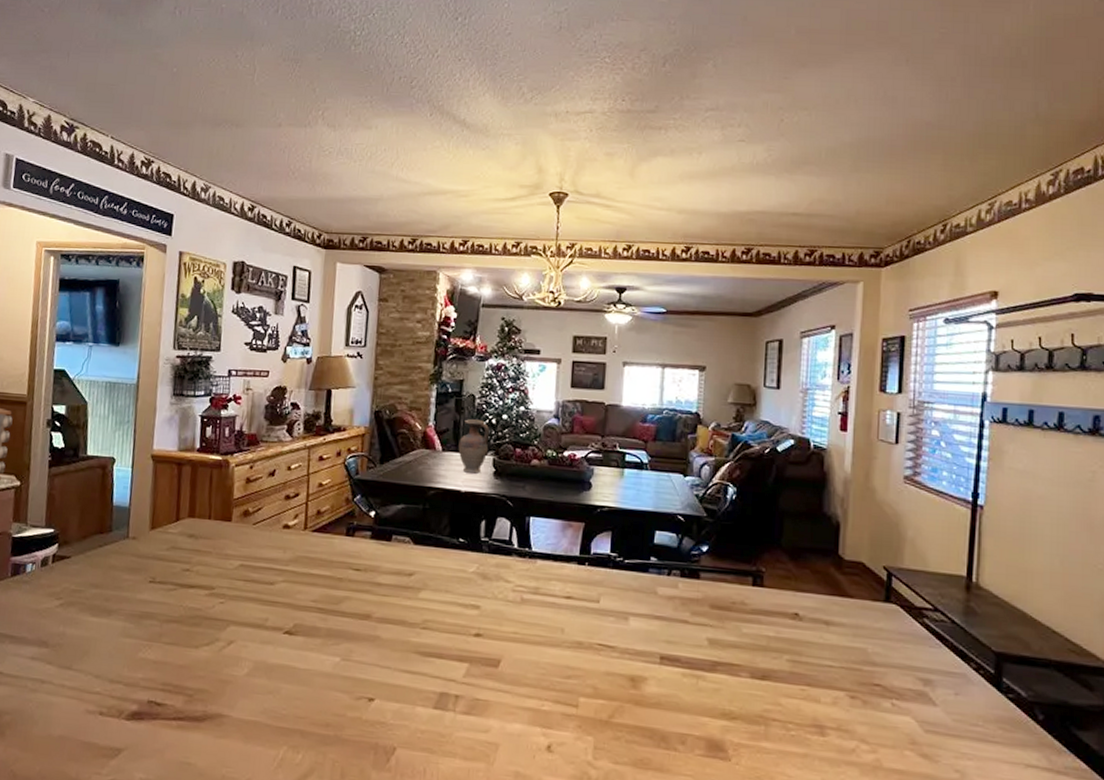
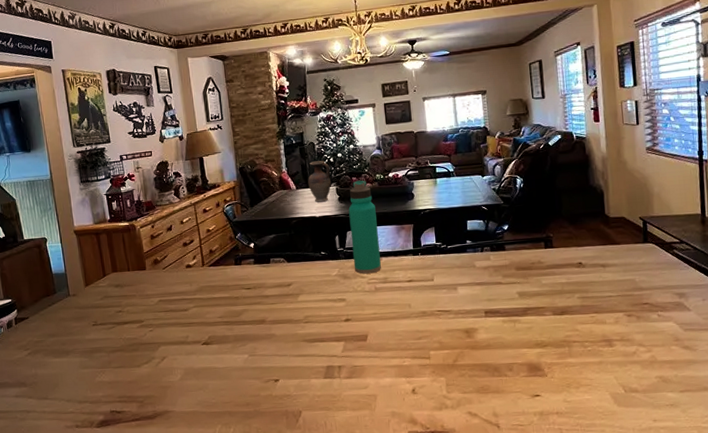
water bottle: none [498,453,540,579] -> present [348,180,381,274]

